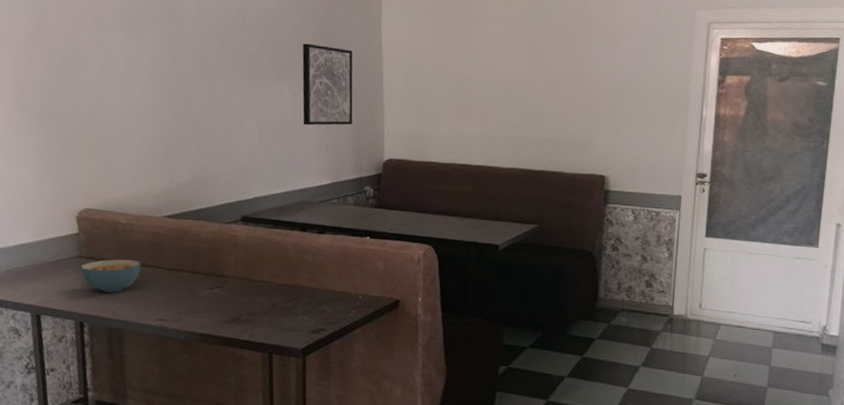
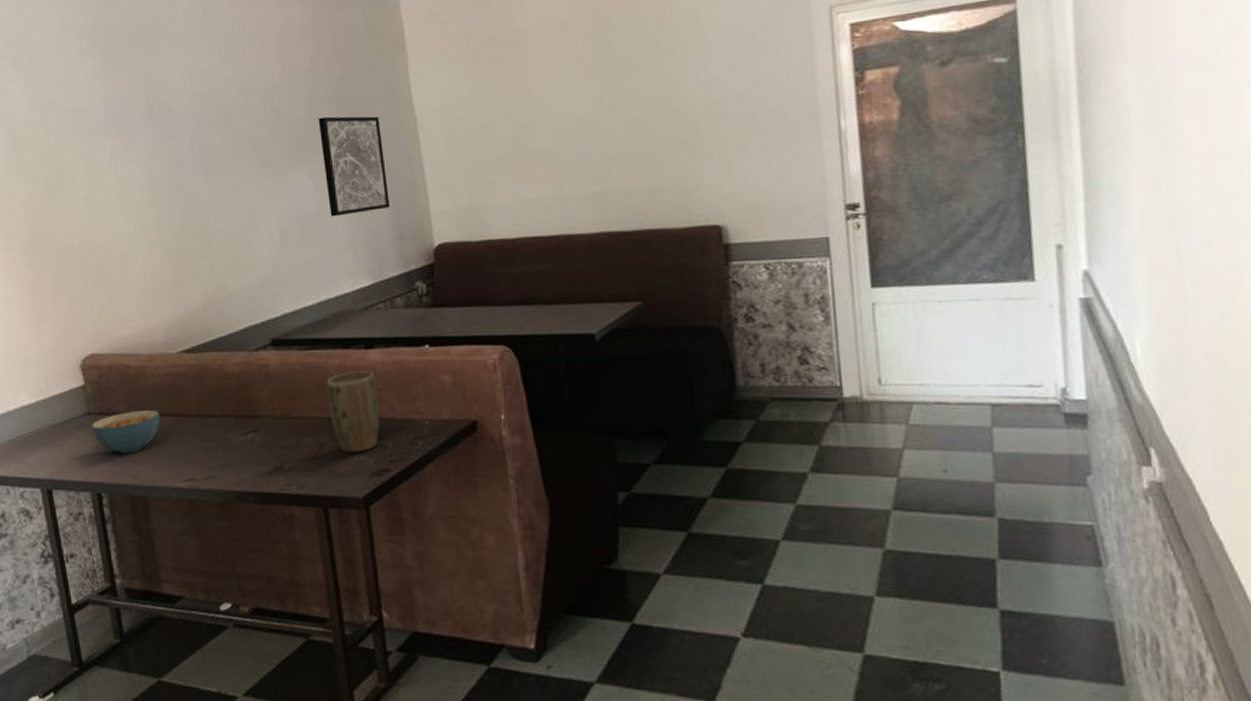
plant pot: none [282,249,324,314] -> present [327,370,380,453]

